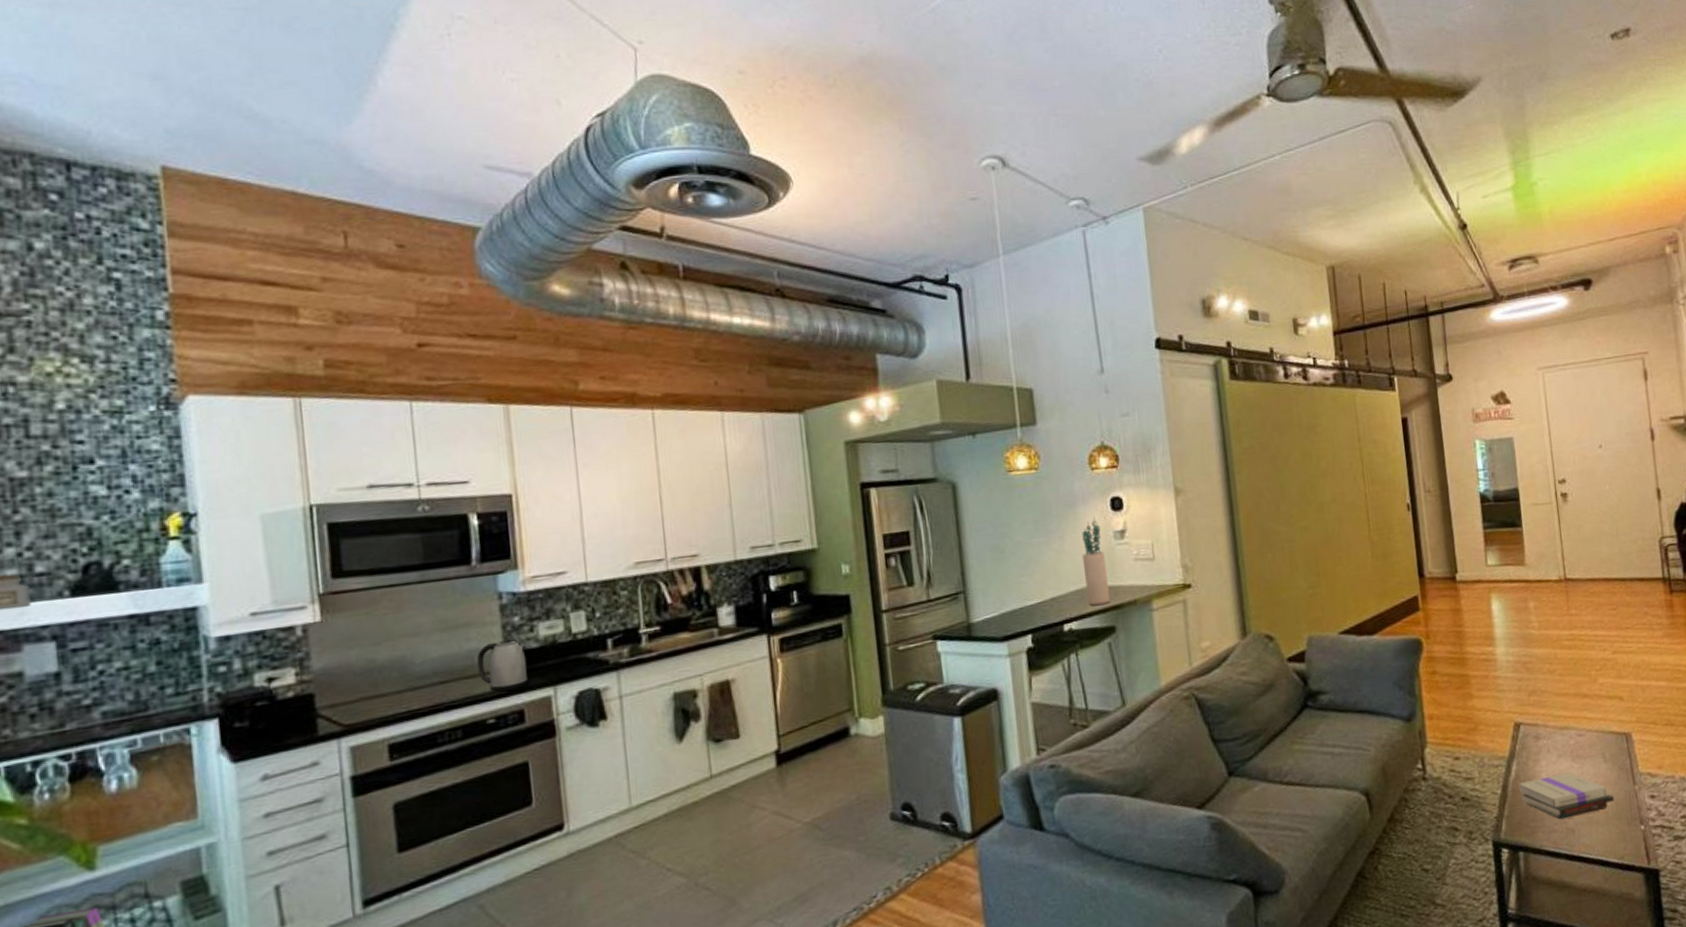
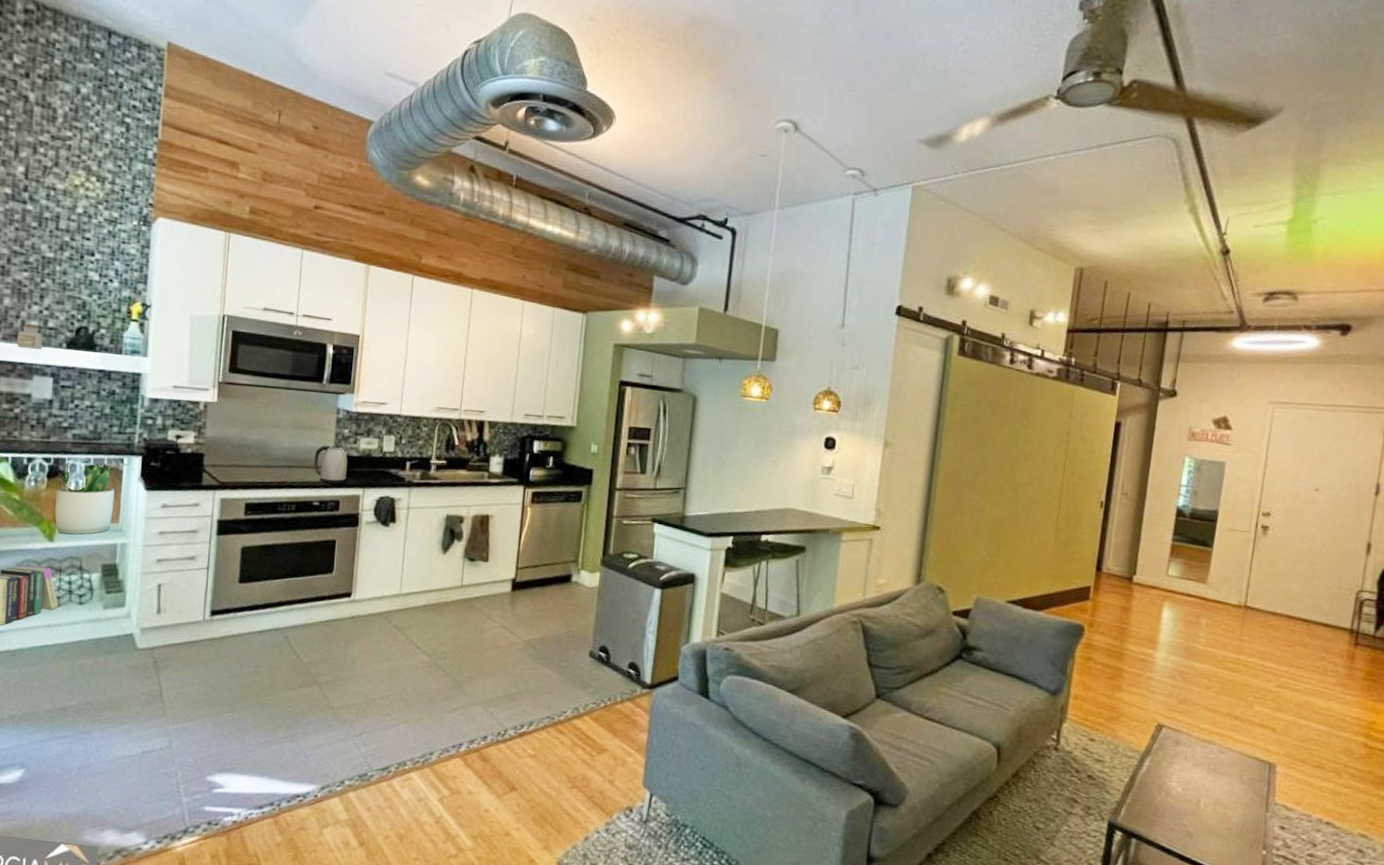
planter: none [79,741,186,856] -> present [54,463,115,535]
vase: present [1081,517,1111,606] -> none [786,450,811,527]
books: present [1518,772,1615,820] -> none [1146,777,1242,825]

